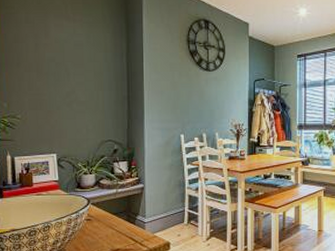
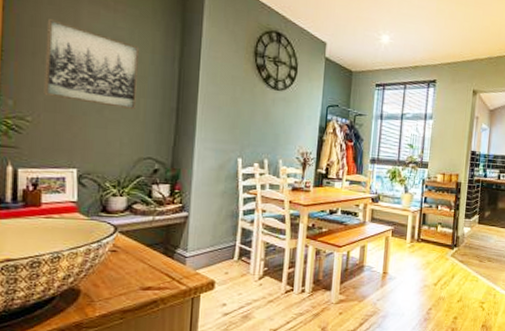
wall art: none [25,35,96,102] -> present [44,19,139,110]

